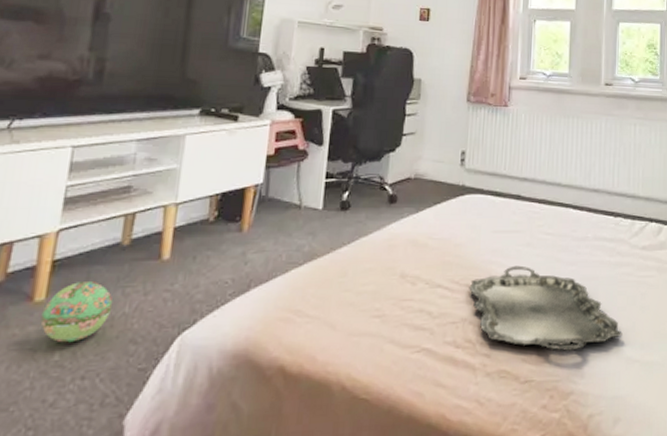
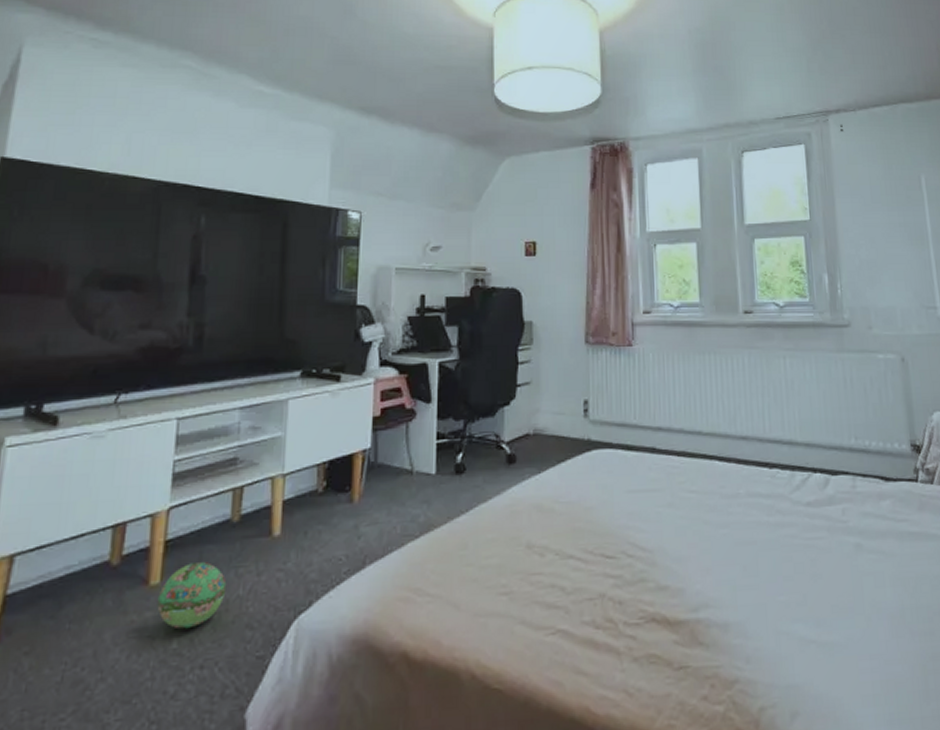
serving tray: present [469,265,622,351] -> none [605,530,792,631]

